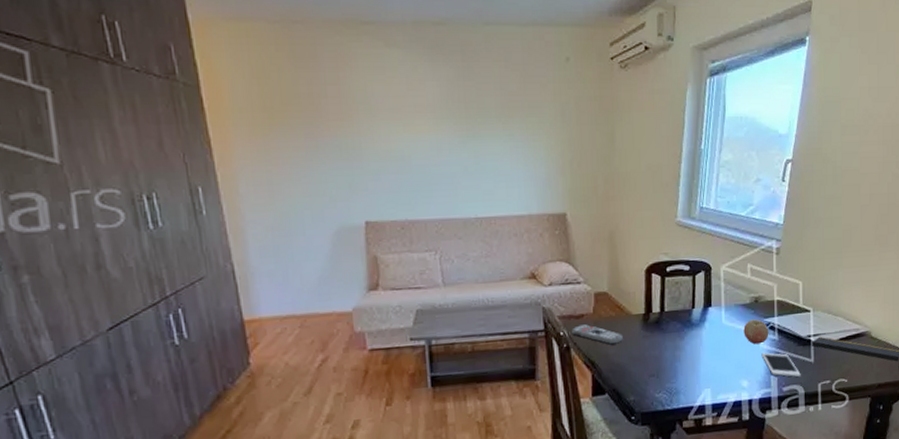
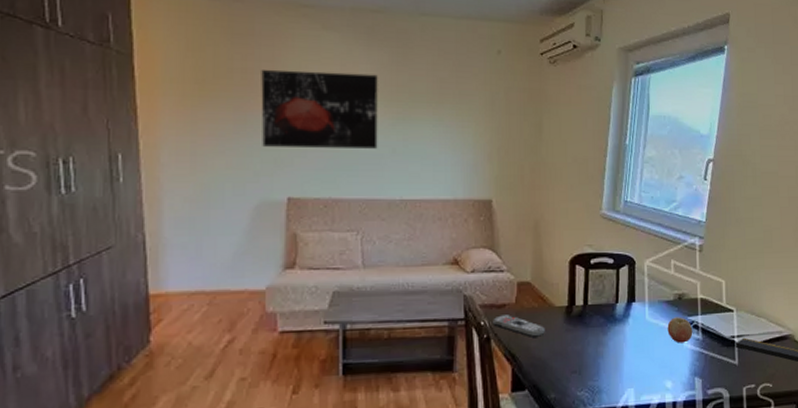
wall art: none [327,91,450,172] -> present [261,69,378,149]
cell phone: present [761,352,801,378] -> none [685,352,725,380]

